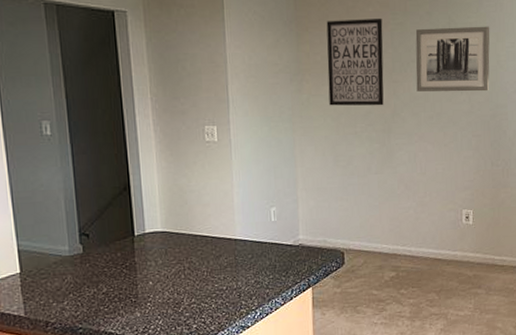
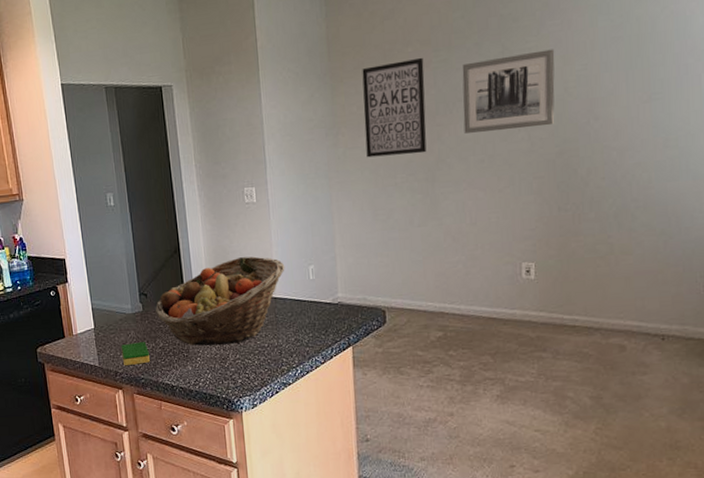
dish sponge: none [54,287,90,314] -> present [121,342,150,365]
fruit basket: none [99,197,246,291] -> present [155,256,285,346]

